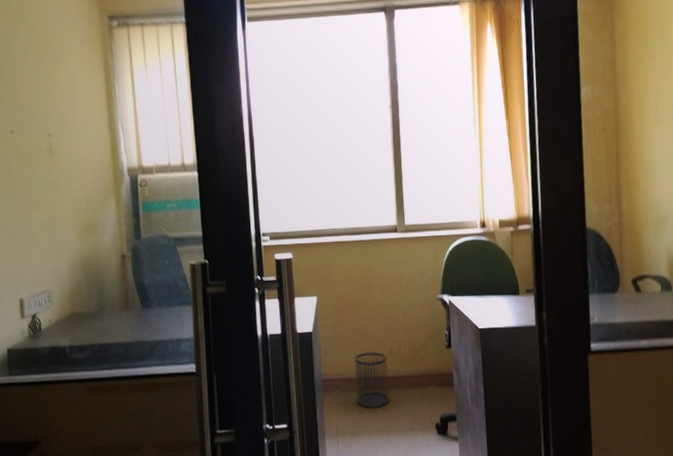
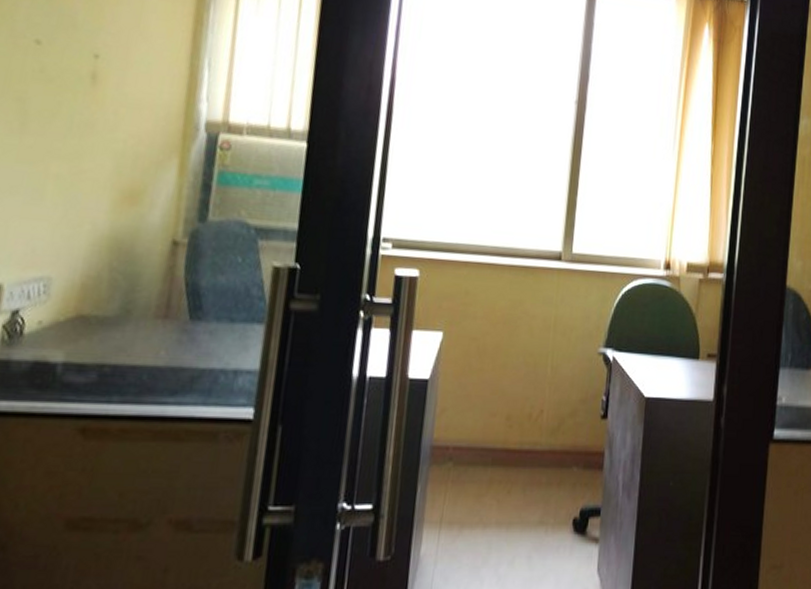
wastebasket: present [355,352,389,409] -> none [474,414,523,492]

